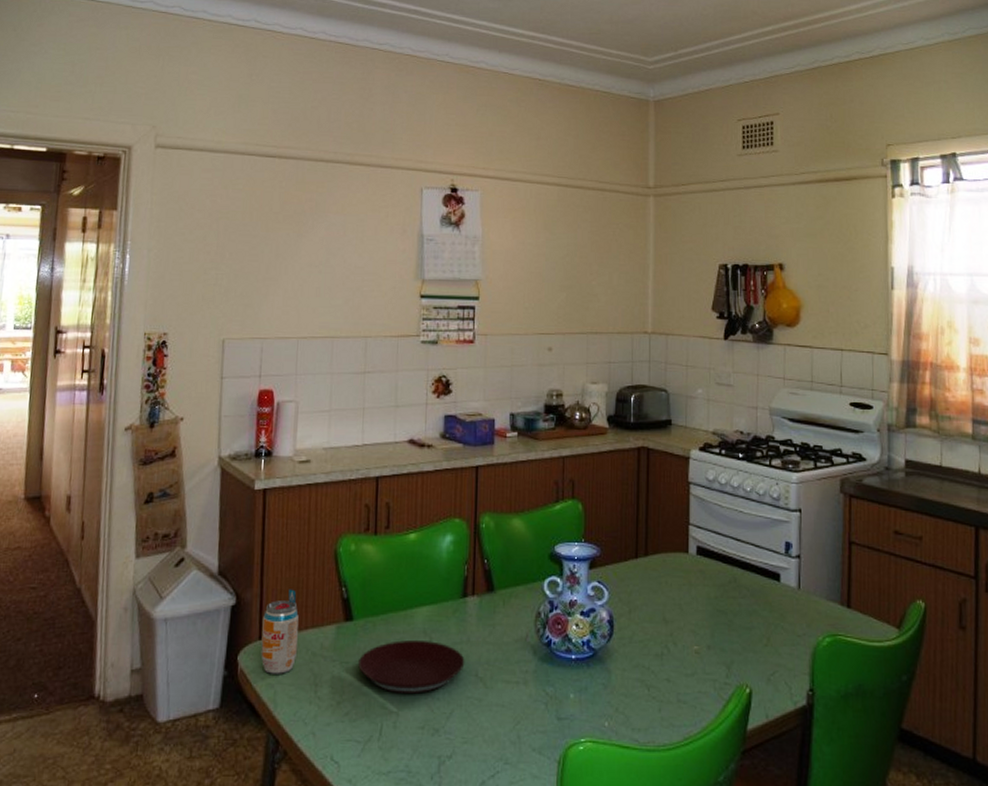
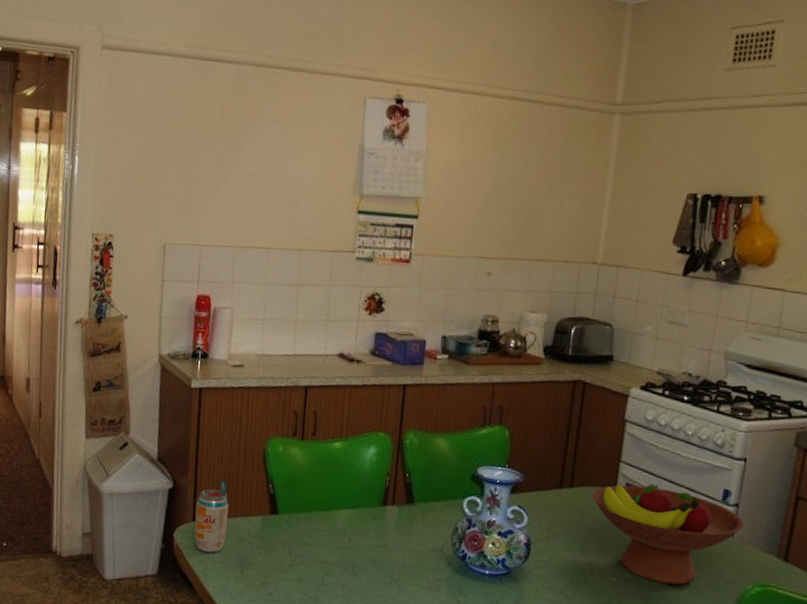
plate: present [358,640,465,694] -> none [281,537,382,586]
fruit bowl: none [666,543,807,646] -> present [592,483,744,585]

